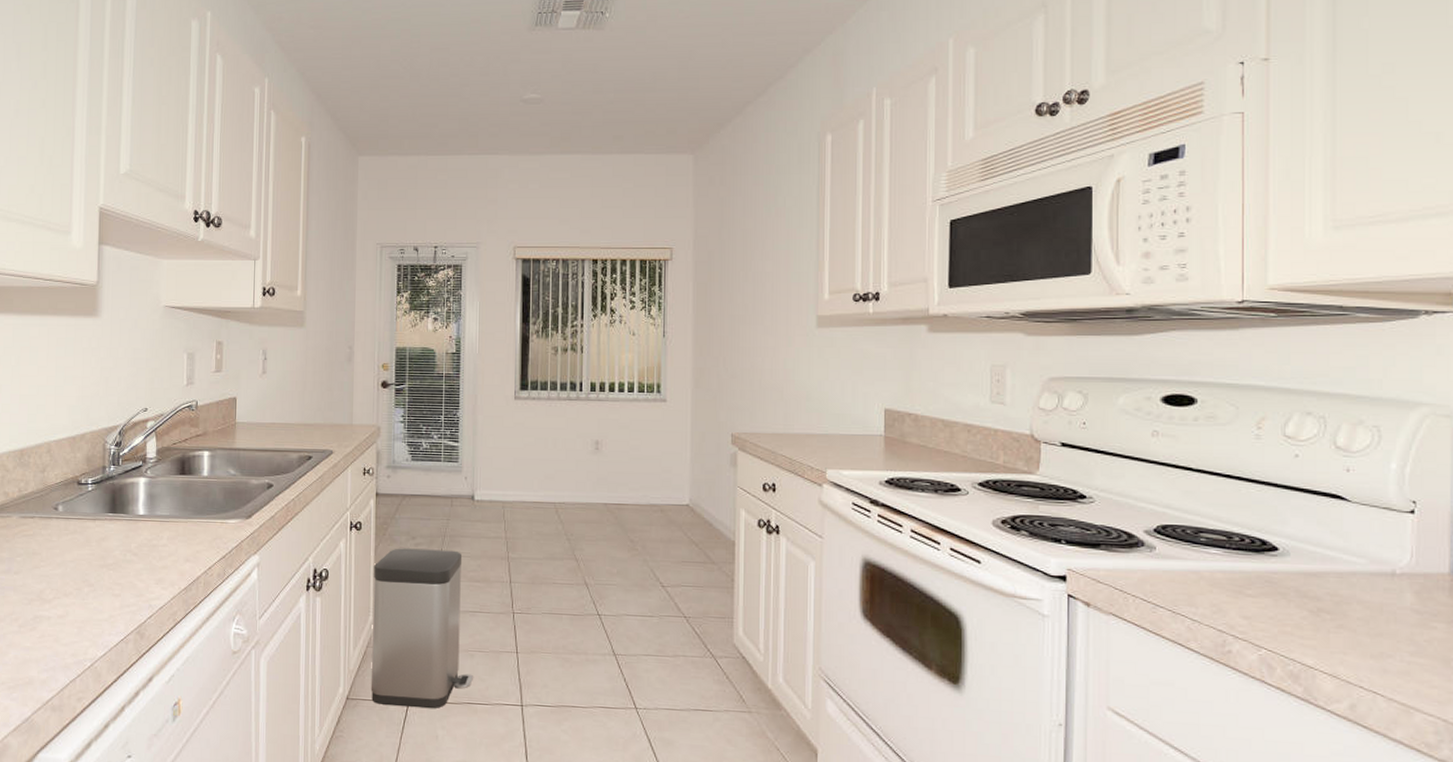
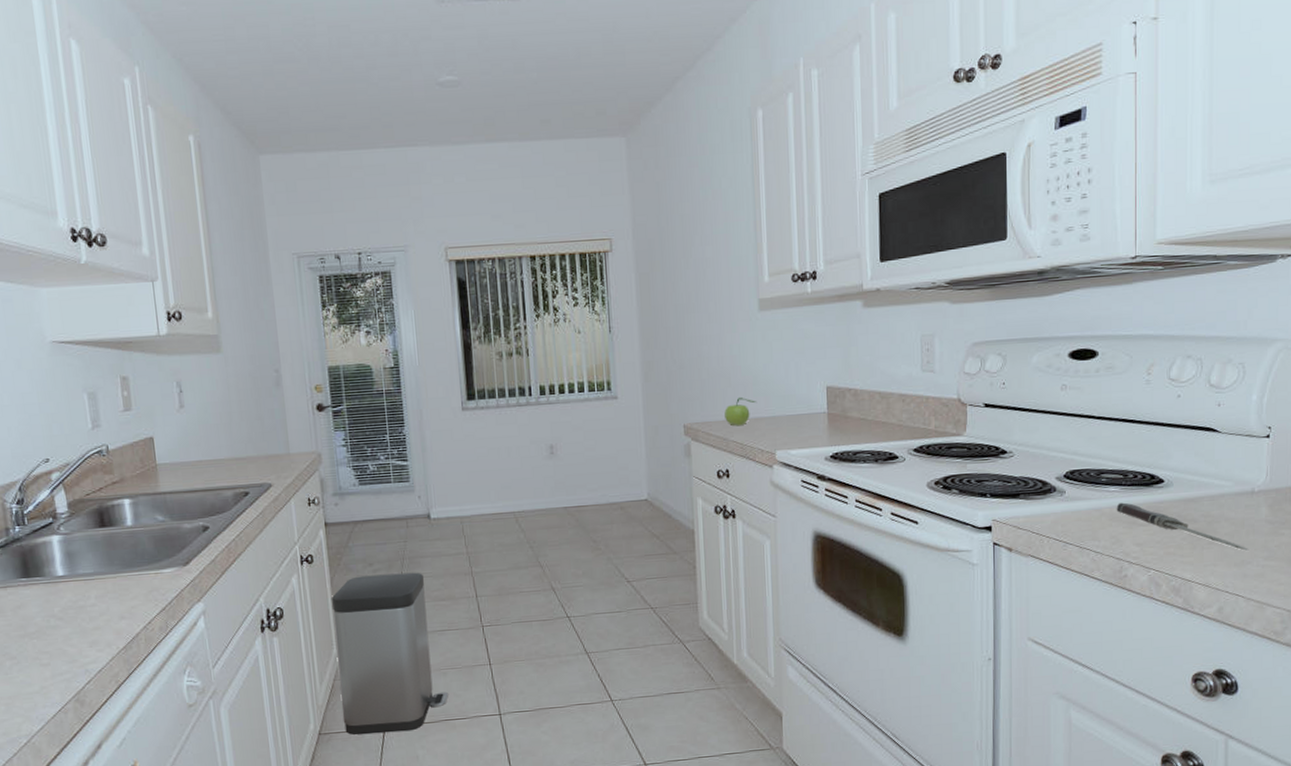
fruit: none [775,411,809,441] -> present [724,396,756,426]
knife: none [1218,567,1390,642] -> present [1116,502,1249,551]

